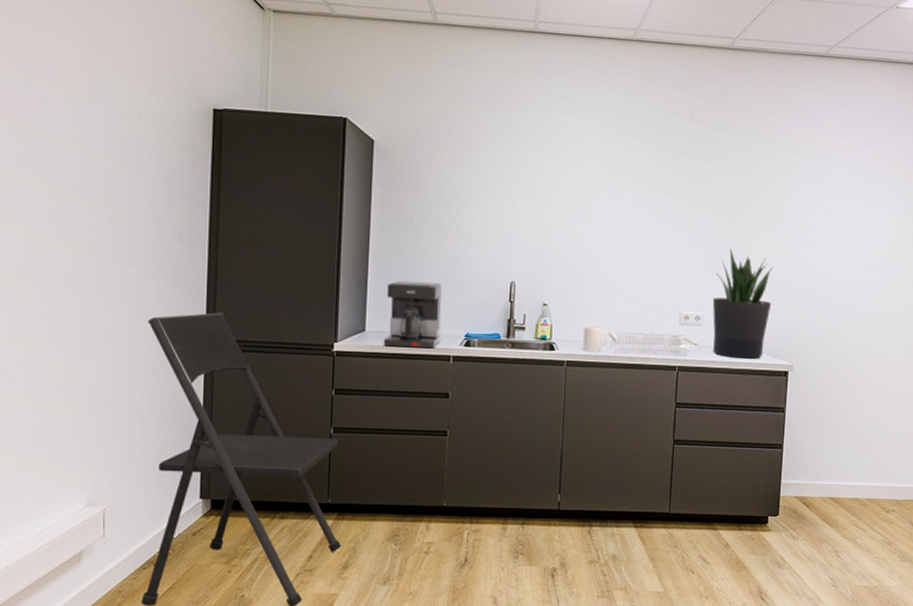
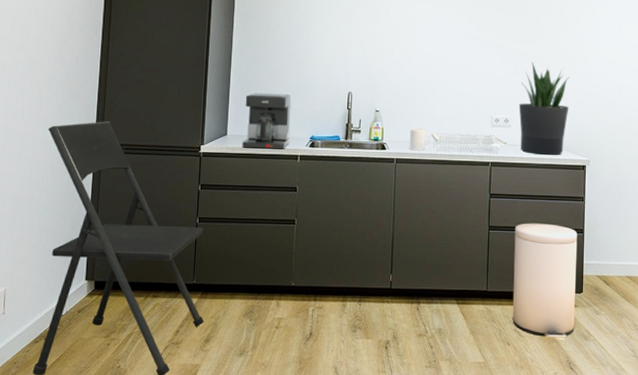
pedal bin: none [697,436,776,566] -> present [512,223,578,338]

